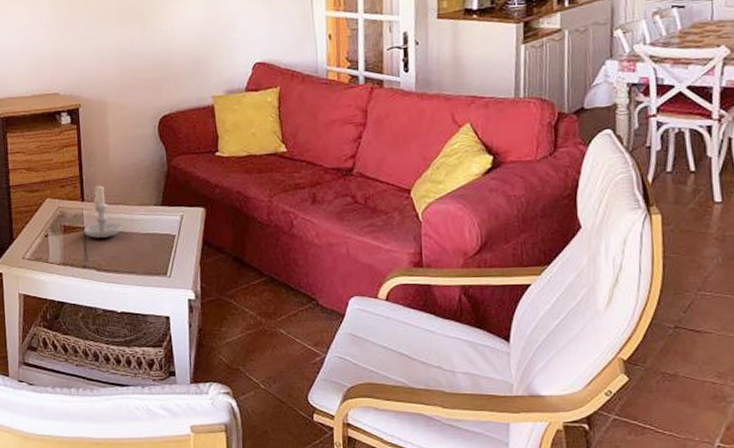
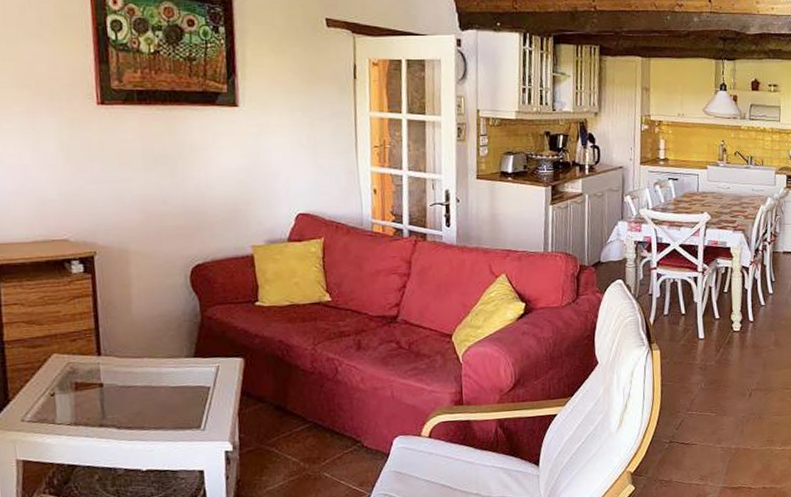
candle: present [84,184,122,238] -> none [100,336,147,394]

